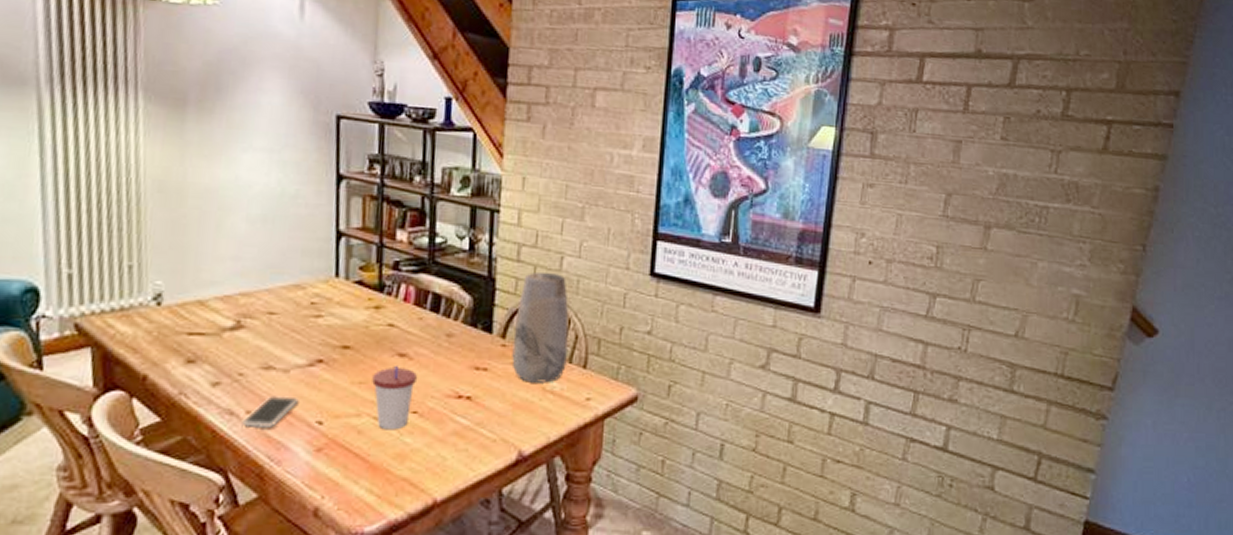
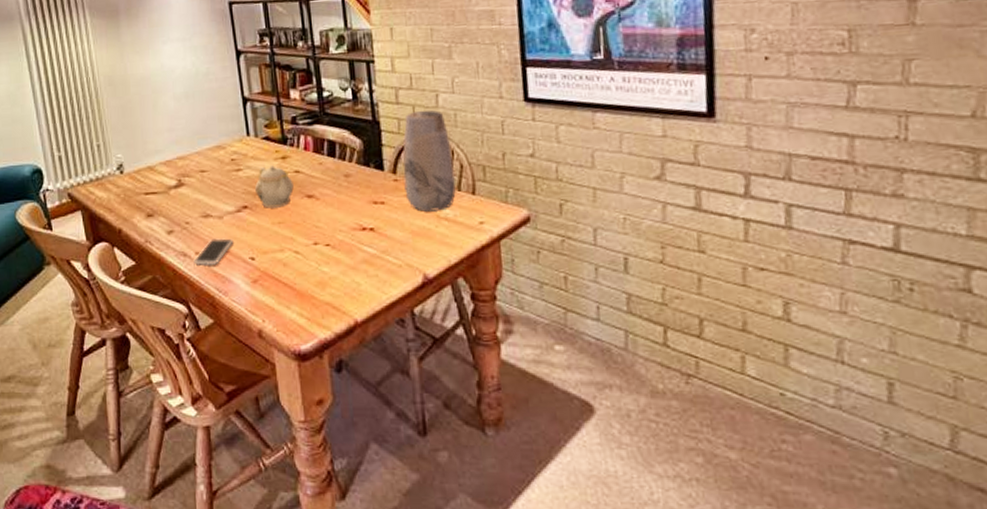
teapot: none [336,315,385,365] -> present [255,165,294,208]
cup: present [372,366,417,430] -> none [288,206,325,262]

